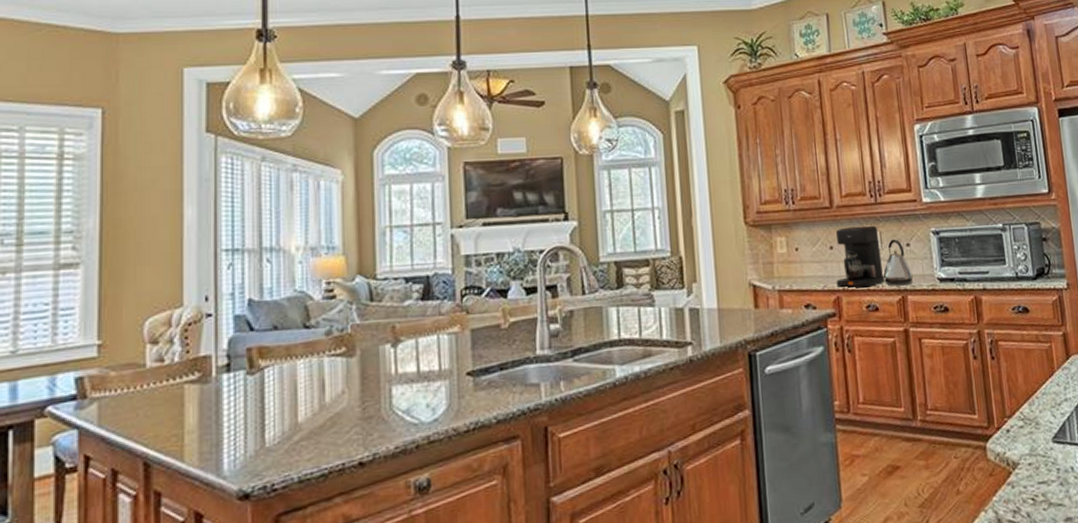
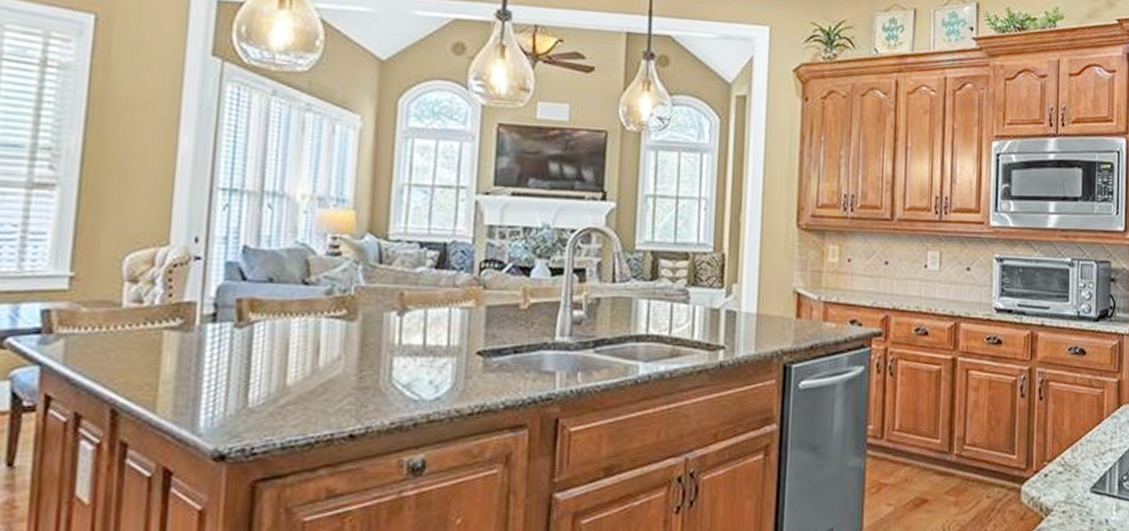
coffee maker: present [836,225,885,288] -> none [886,242,939,309]
kettle: present [883,239,914,286] -> none [937,261,970,312]

